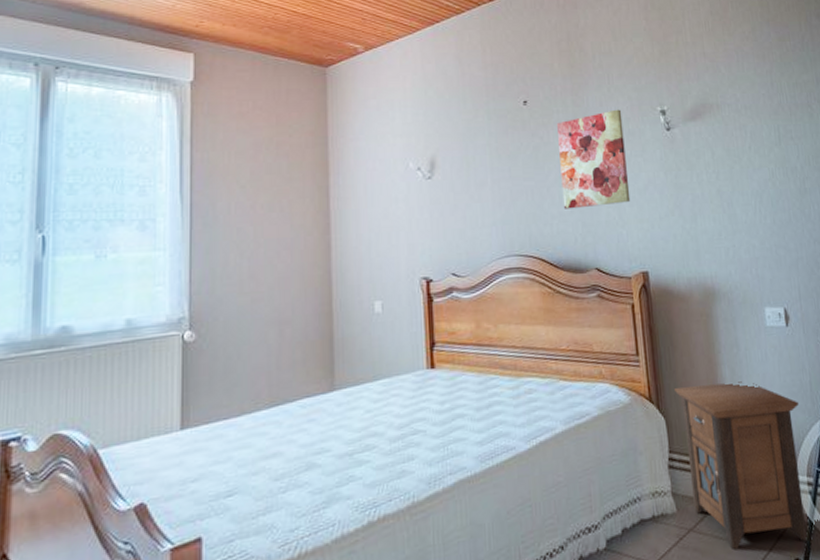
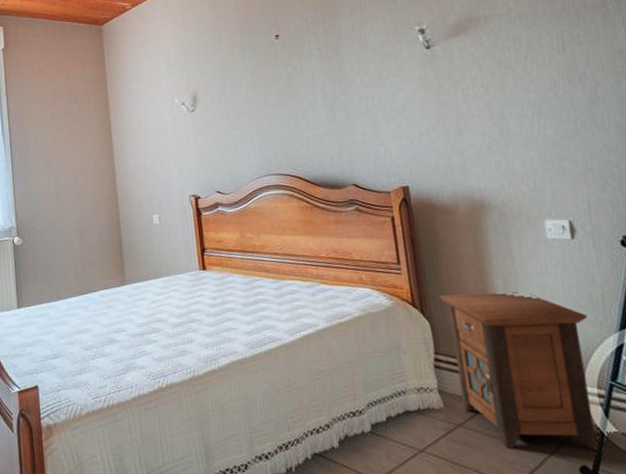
wall art: present [556,109,631,209] -> none [308,33,388,131]

